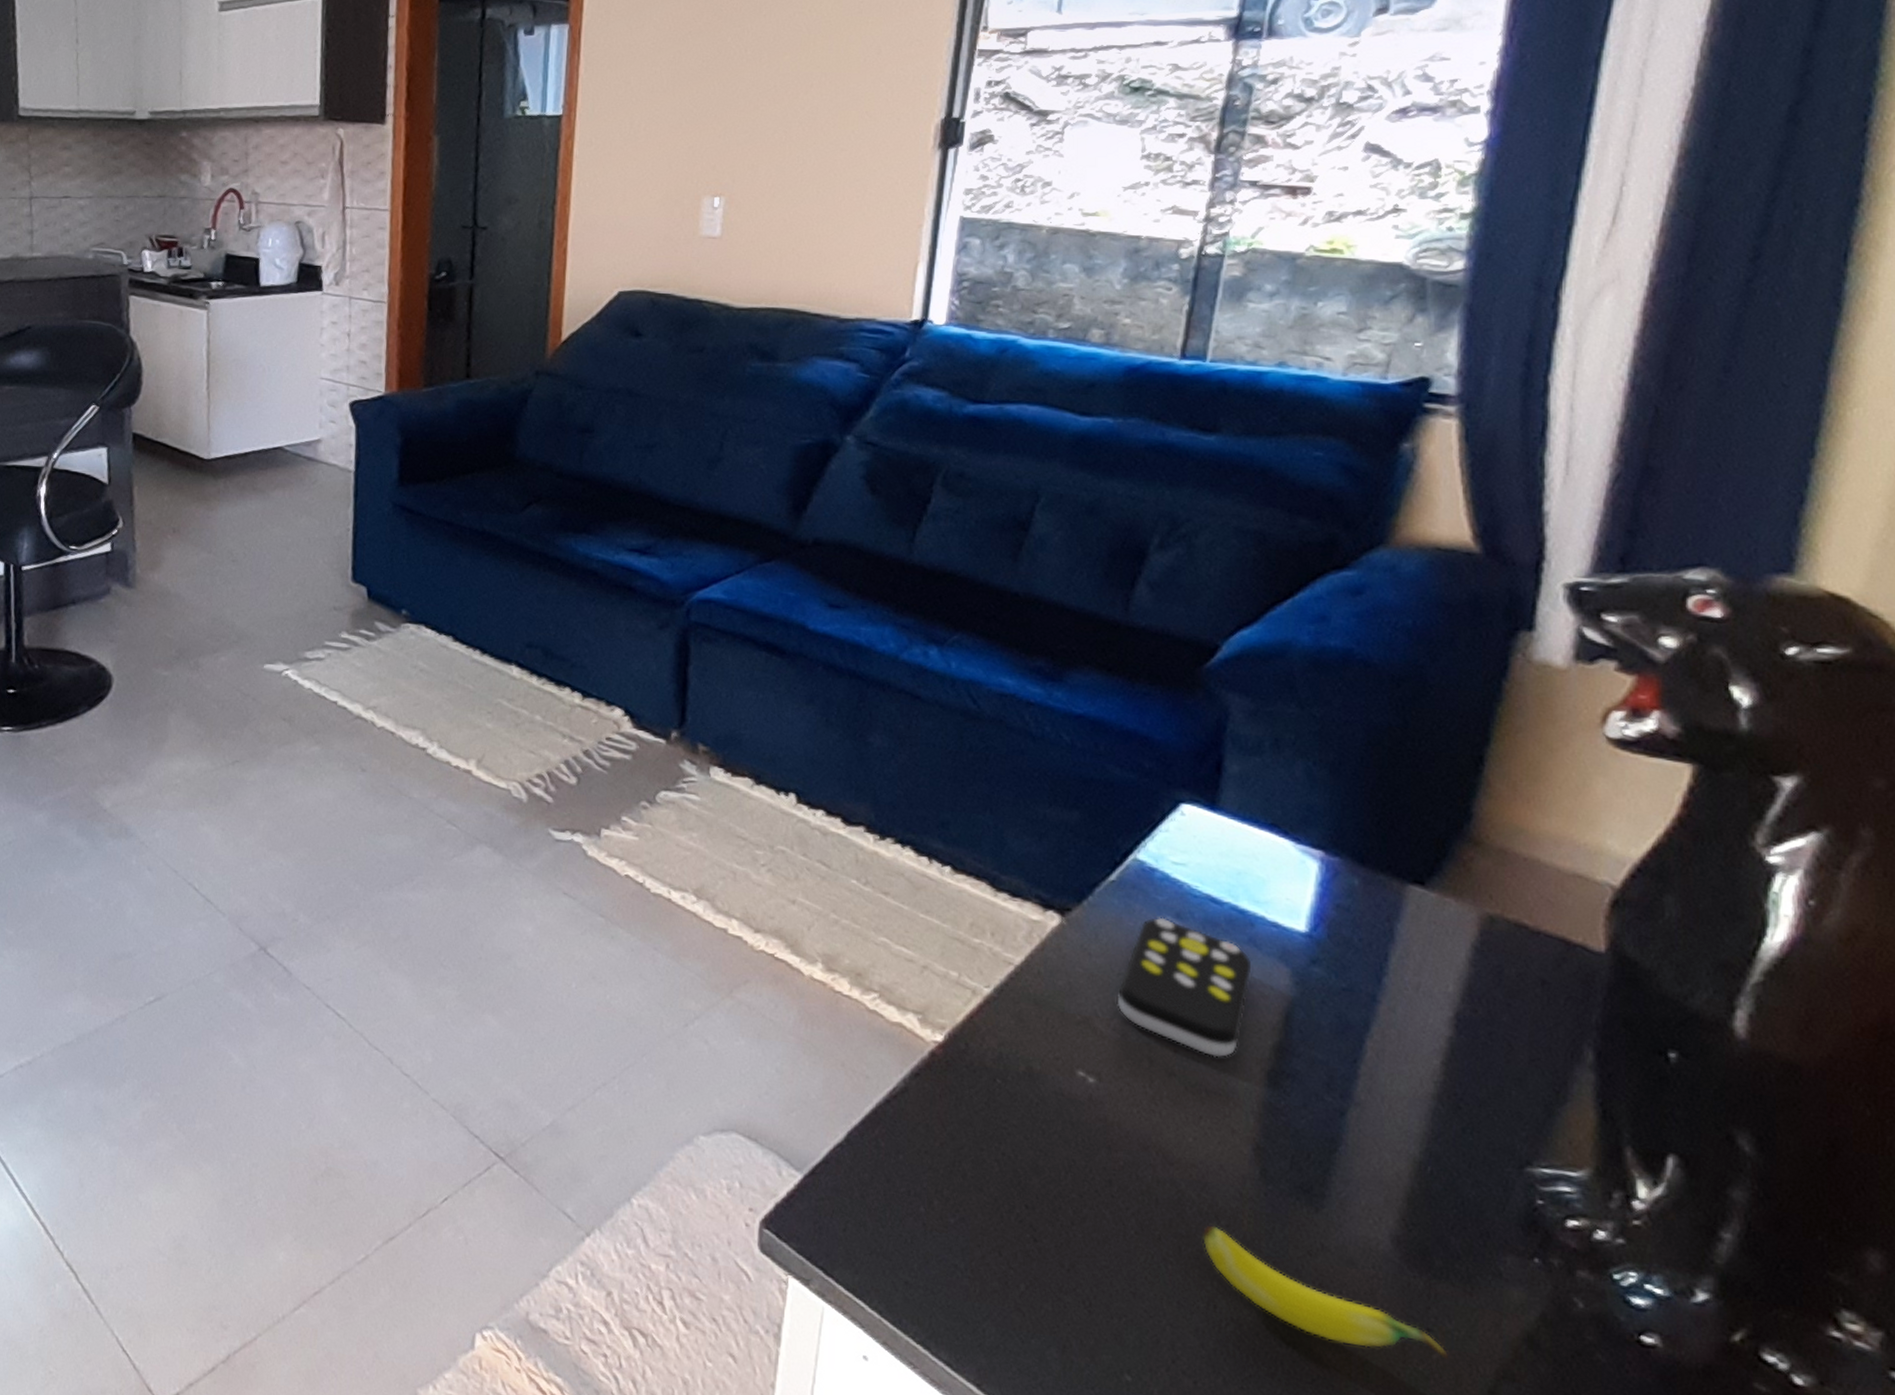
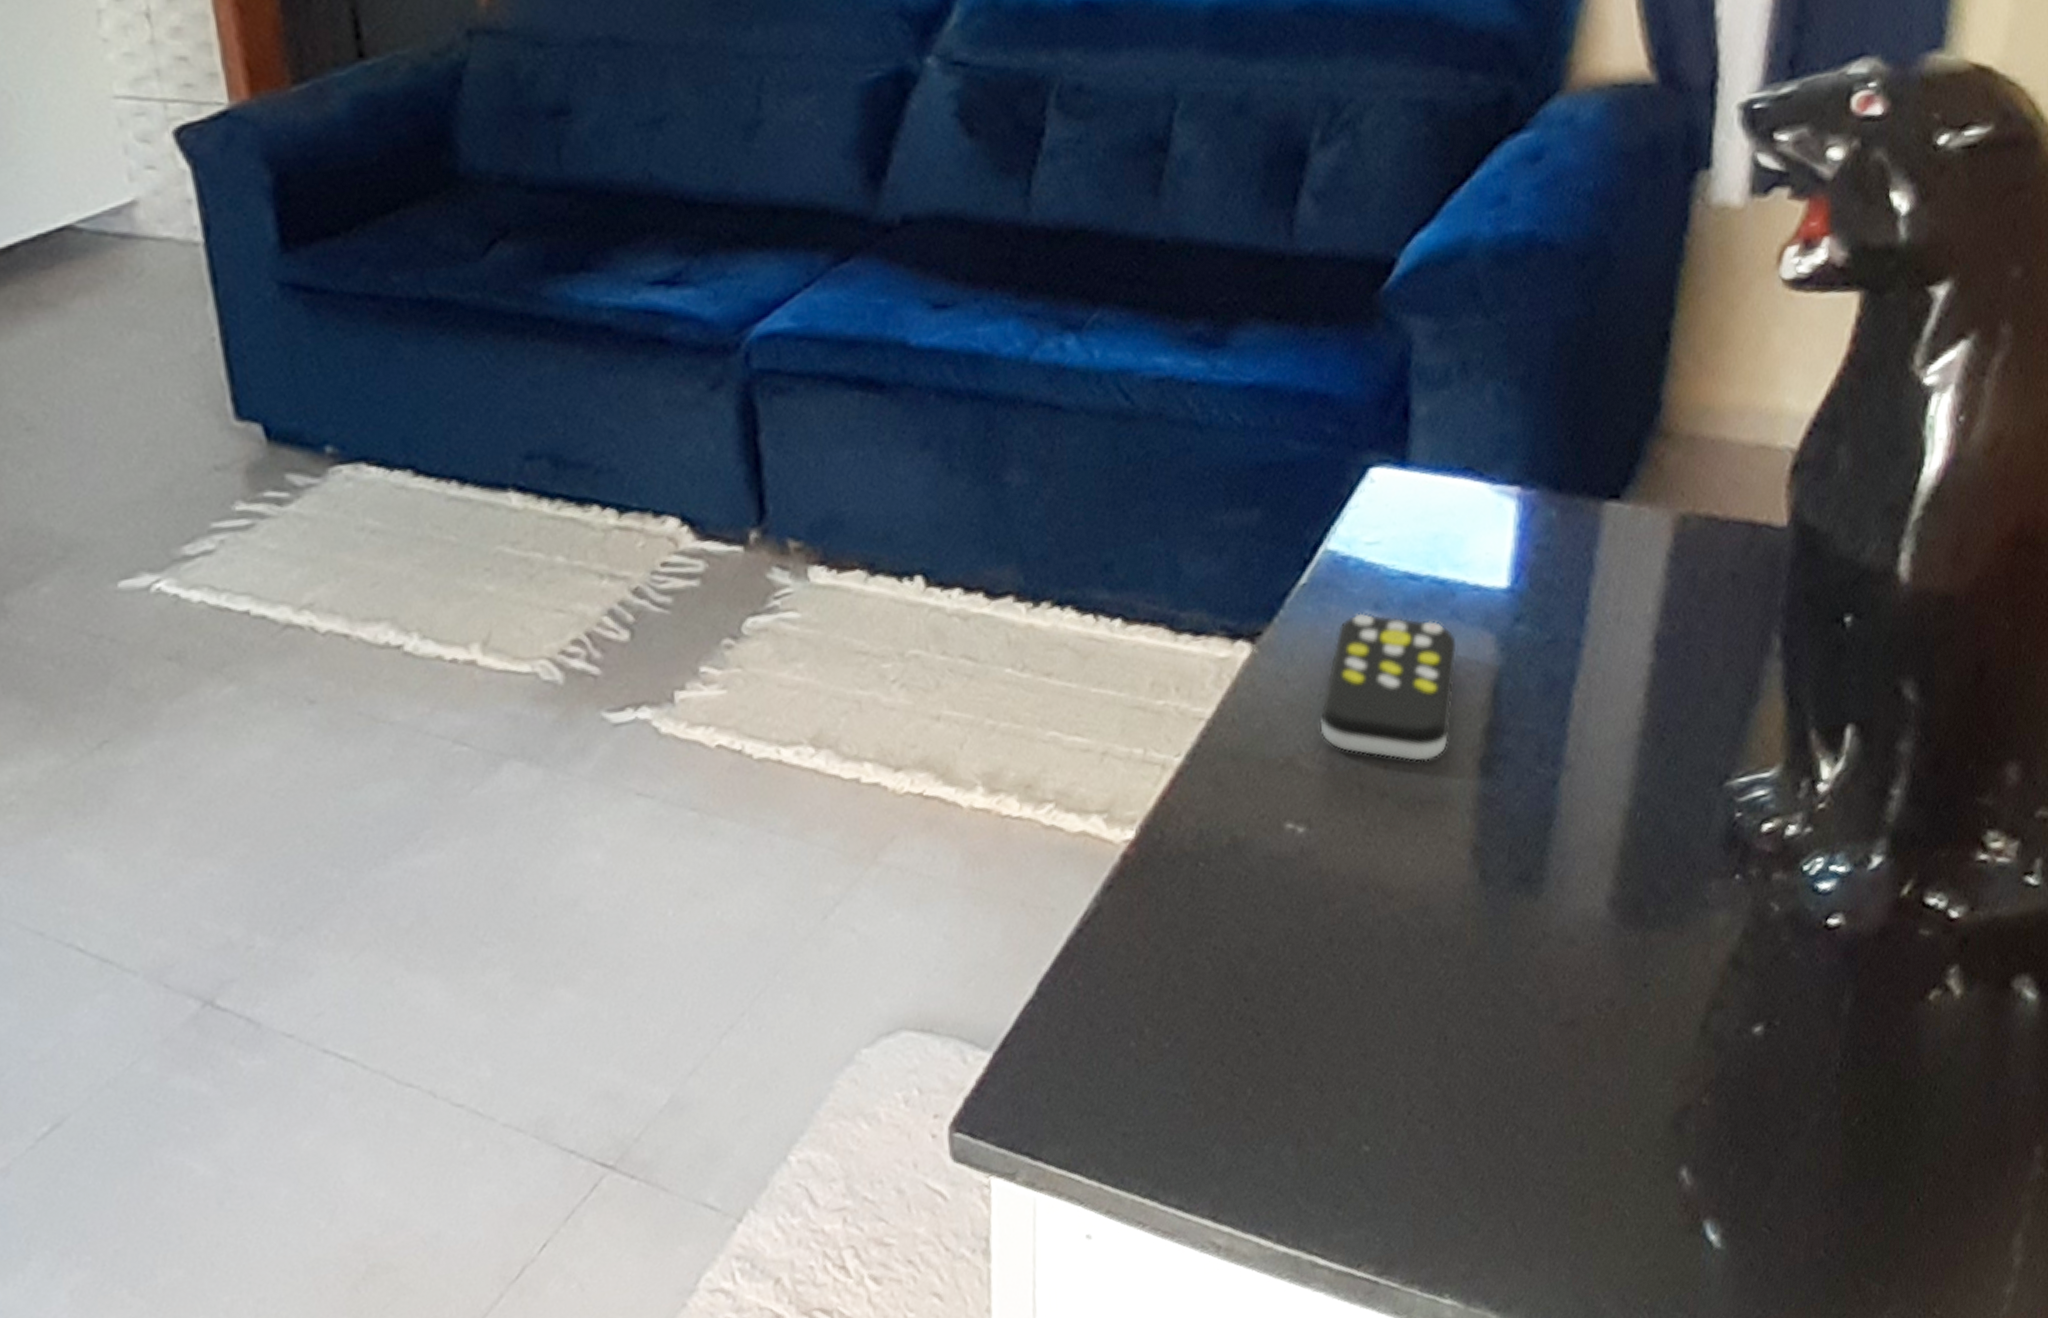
fruit: present [1203,1225,1450,1360] -> none [1428,951,1665,1033]

